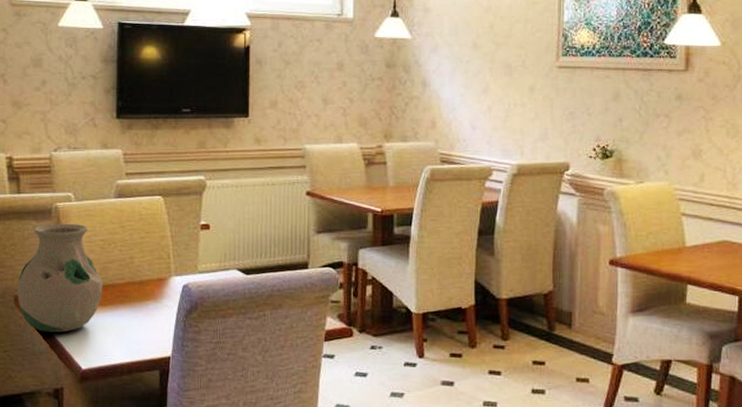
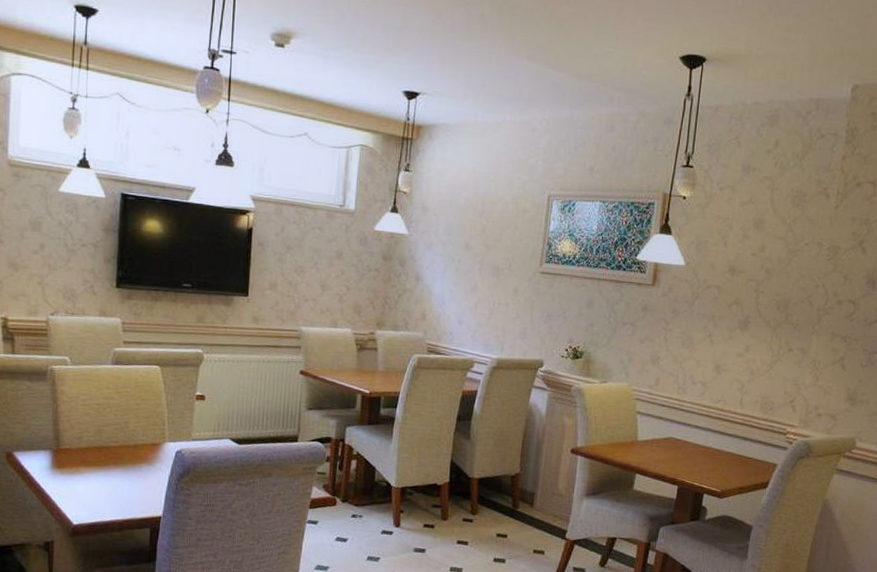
vase: present [17,224,103,333] -> none [9,385,97,489]

